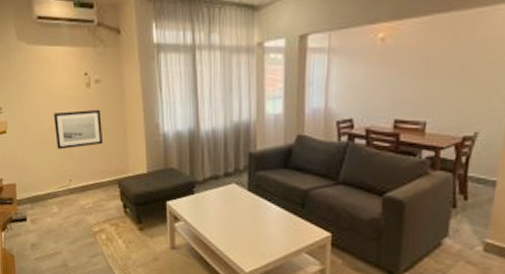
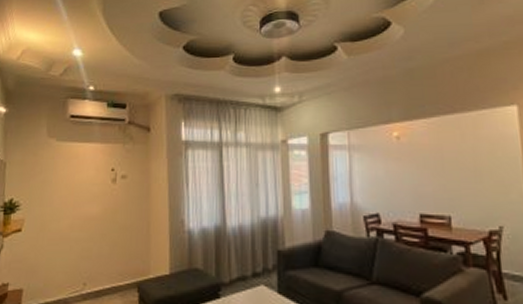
wall art: present [54,109,104,150] -> none [74,205,125,249]

